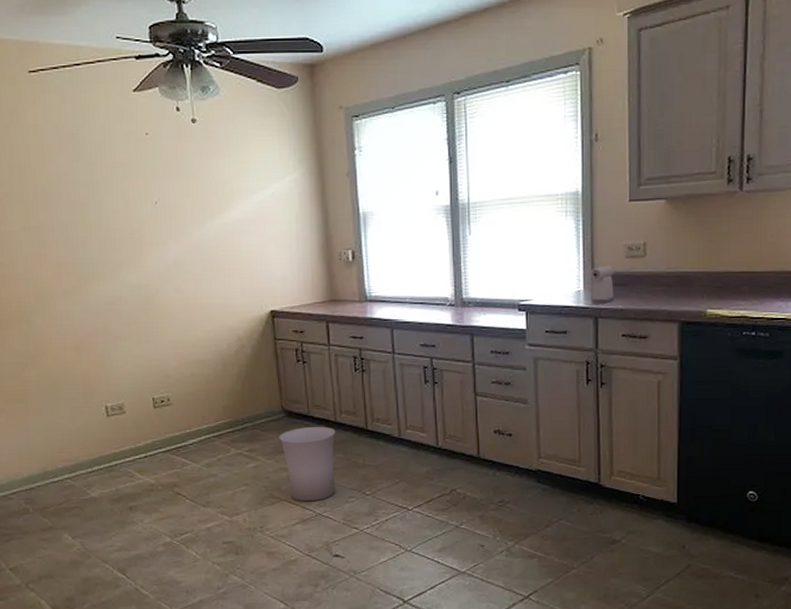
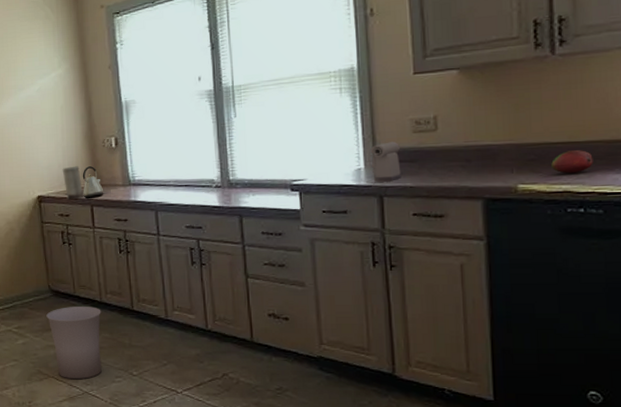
canister: none [297,279,320,316] -> present [62,166,84,200]
kettle: none [318,280,340,315] -> present [82,166,104,199]
fruit: none [733,279,765,300] -> present [551,150,593,174]

